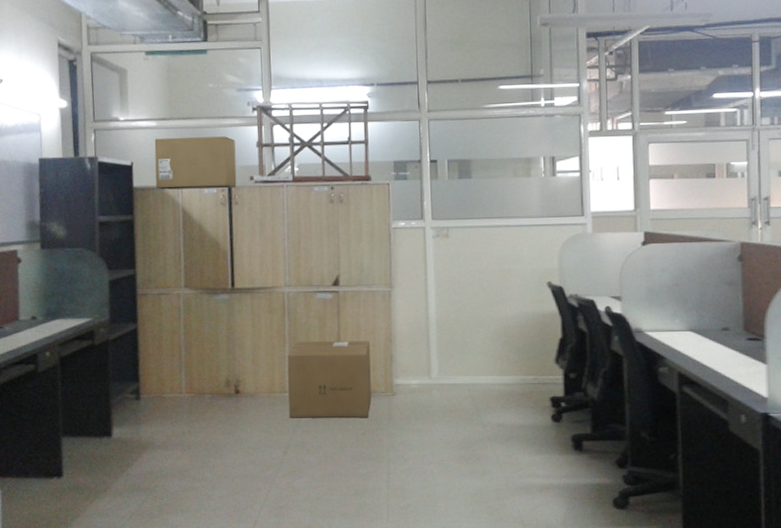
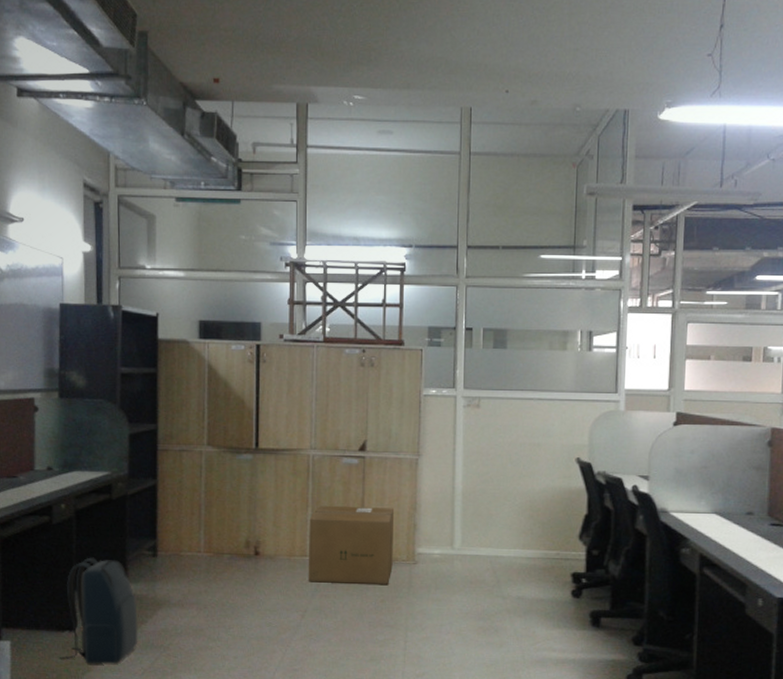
backpack: none [49,403,125,509] -> present [60,557,138,664]
box: present [154,136,237,190] -> none [181,289,266,346]

